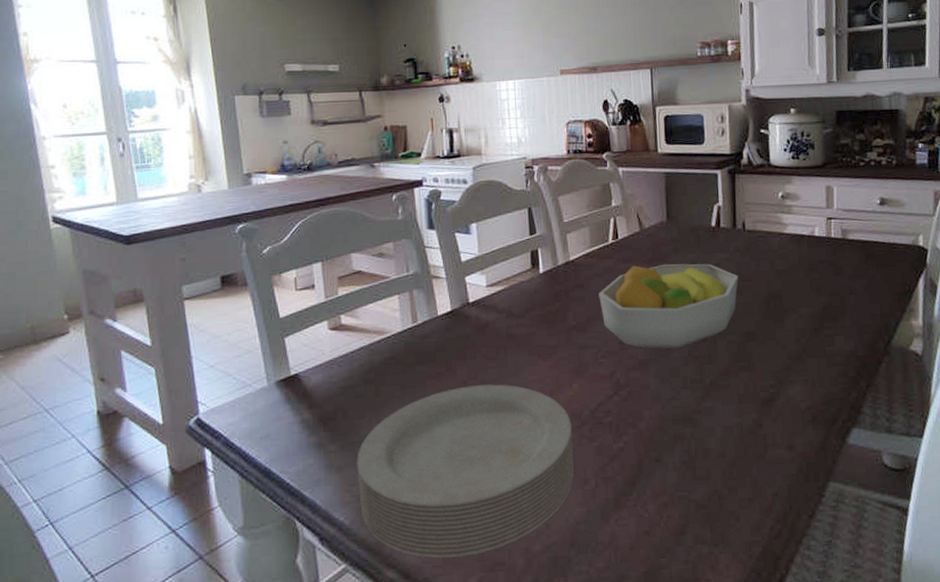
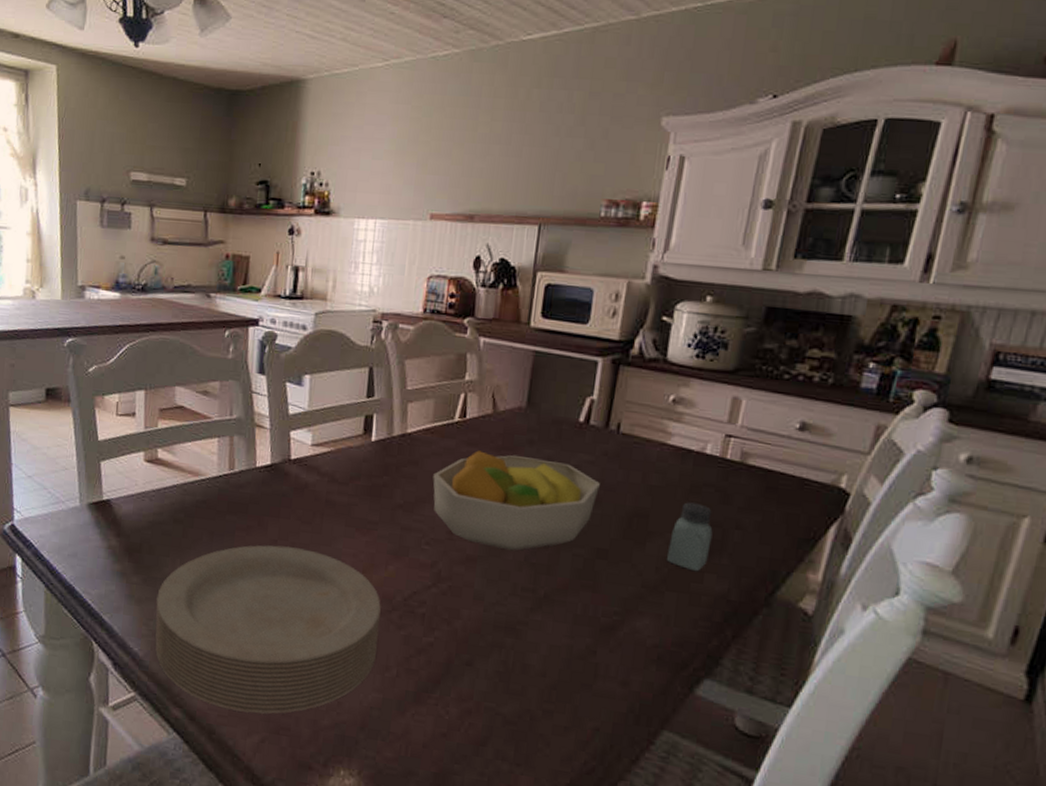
saltshaker: none [802,278,834,337] -> present [667,502,713,572]

